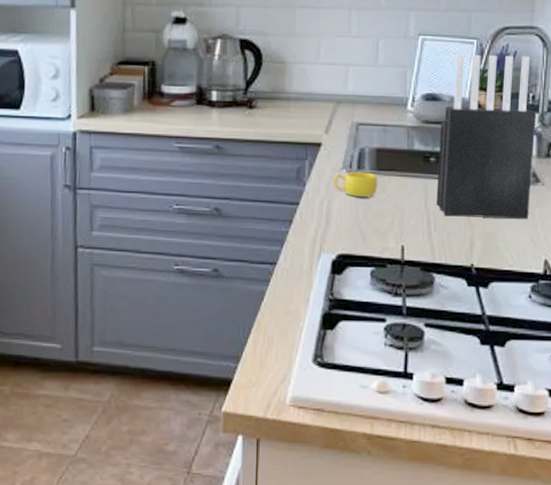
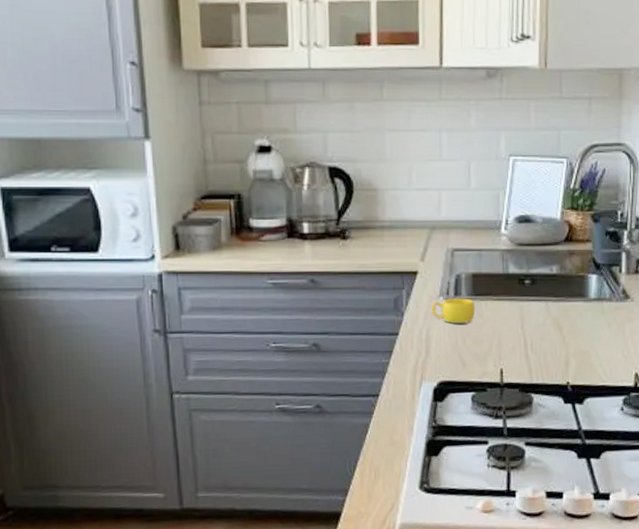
knife block: present [436,54,536,219] -> none [532,173,624,337]

